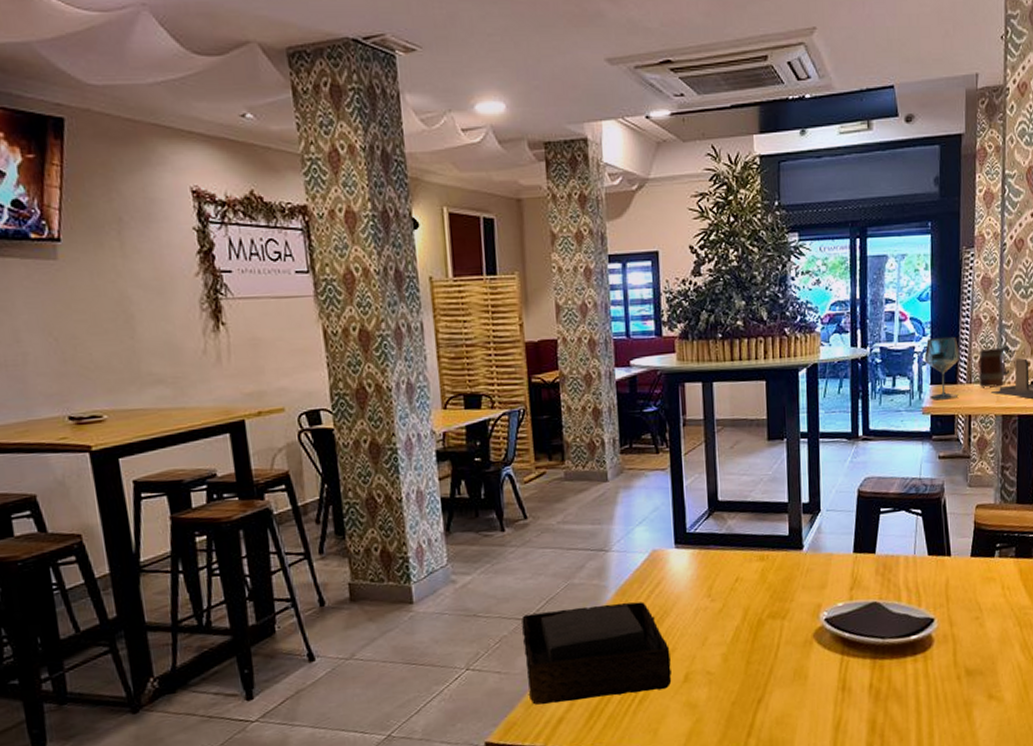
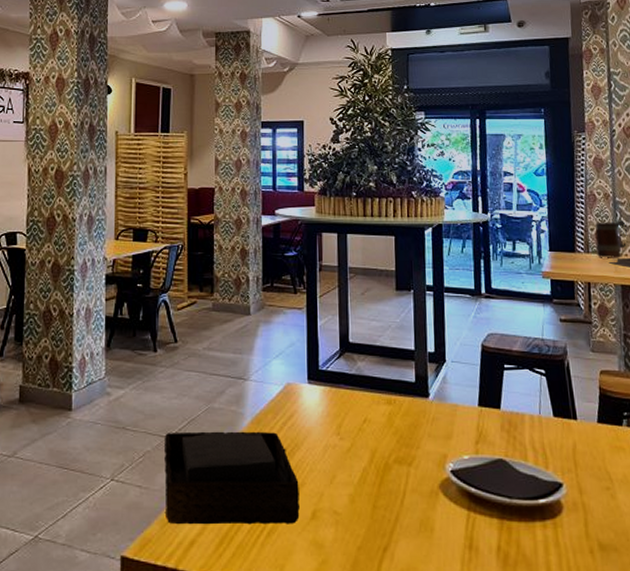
wine glass: present [924,336,960,401] -> none [542,208,577,266]

